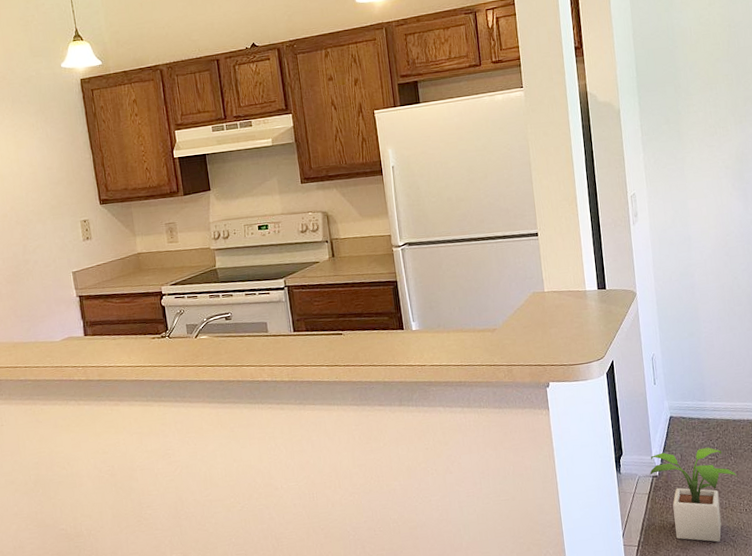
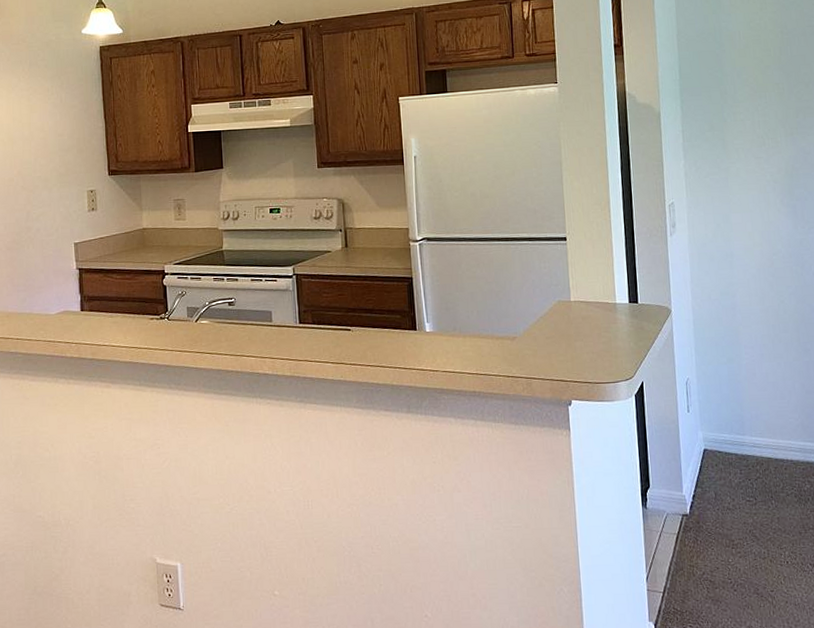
potted plant: present [649,447,738,542] -> none [679,487,779,596]

